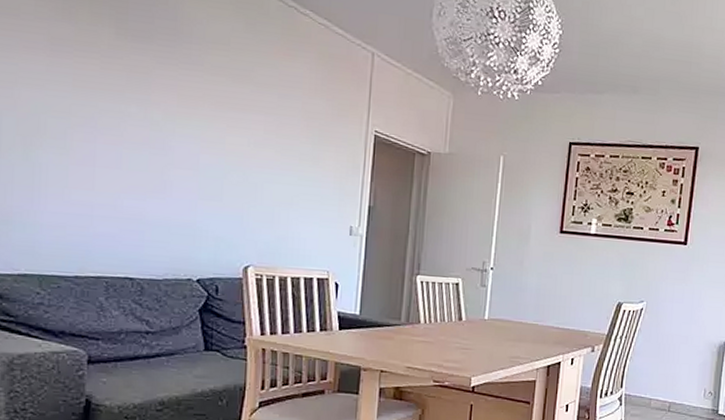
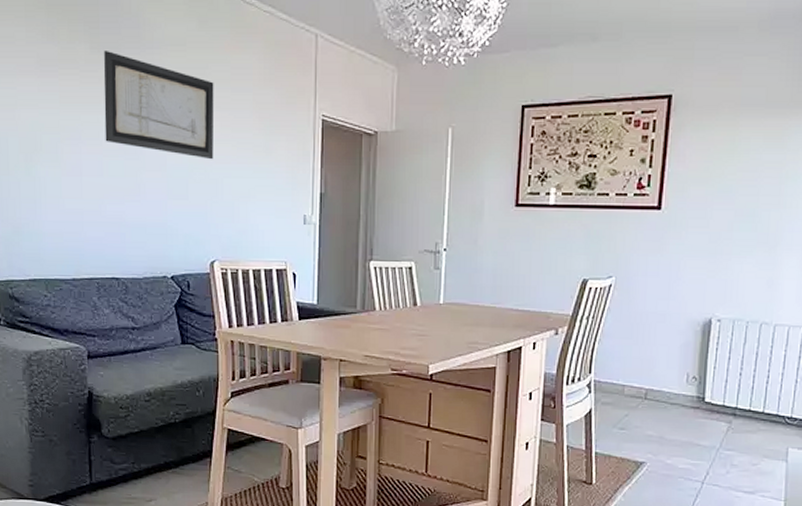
wall art: none [127,39,260,164] -> present [103,51,214,160]

